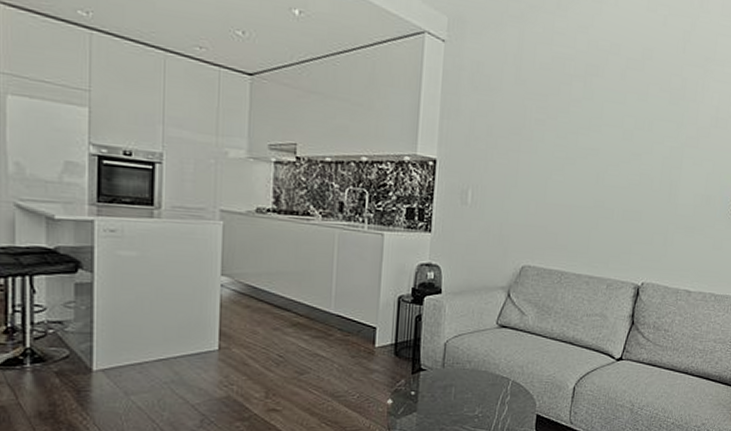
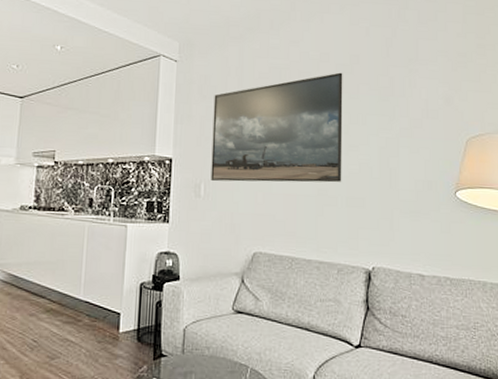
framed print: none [479,68,633,194] -> present [211,72,343,183]

